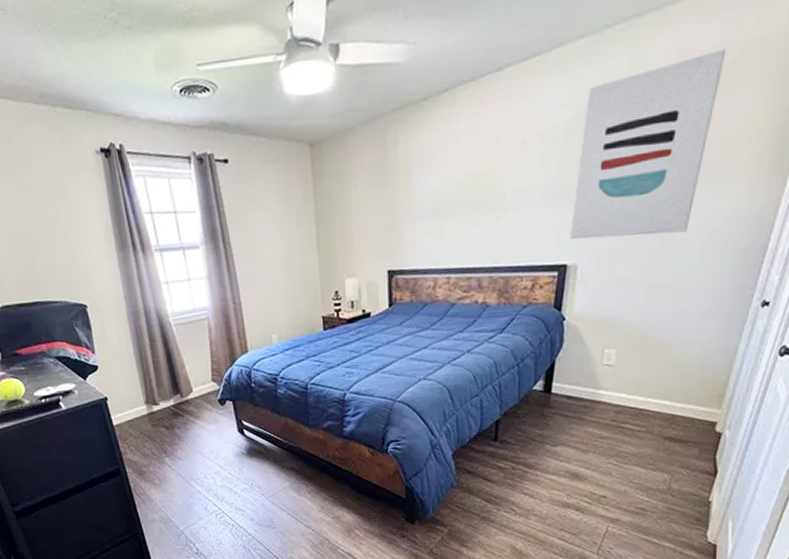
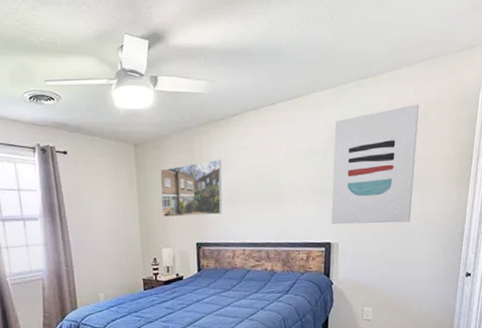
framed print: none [343,156,423,239] -> present [160,159,222,217]

